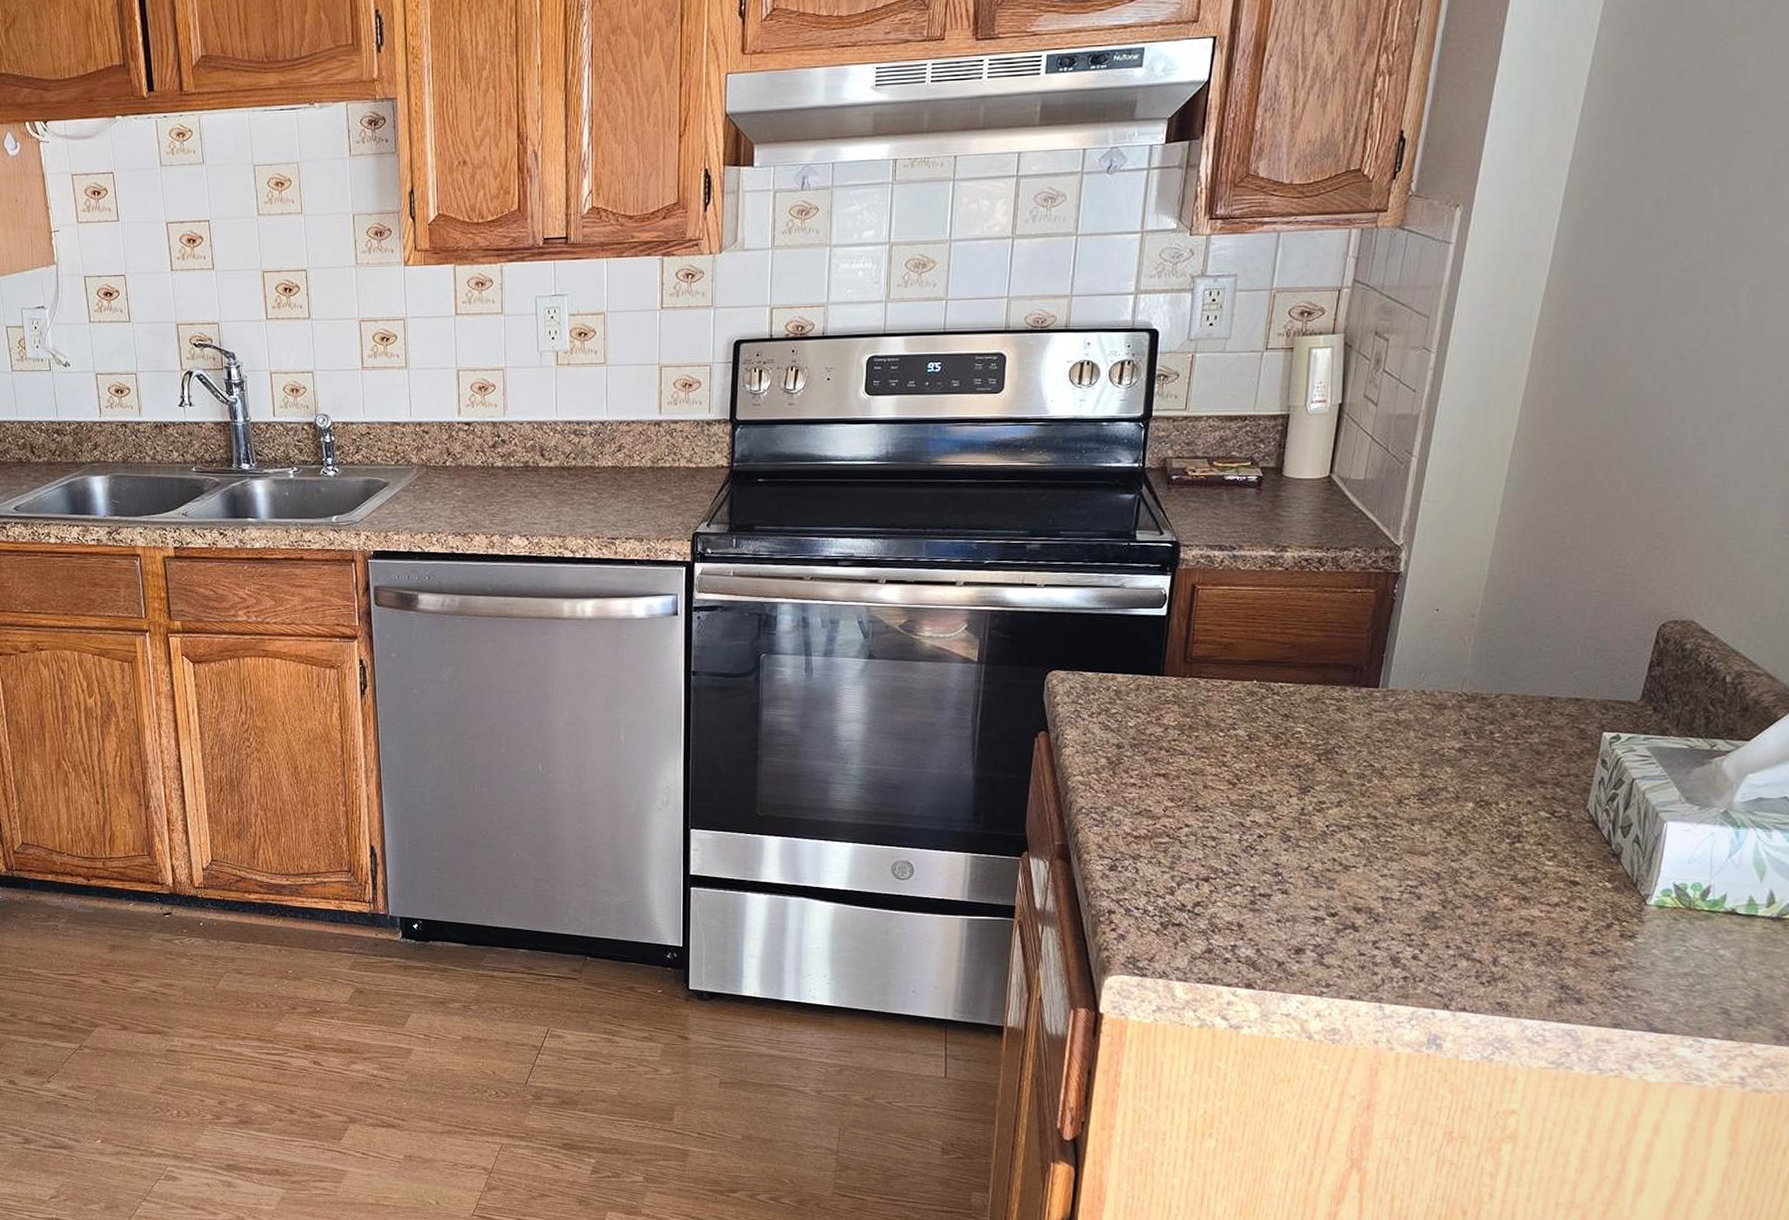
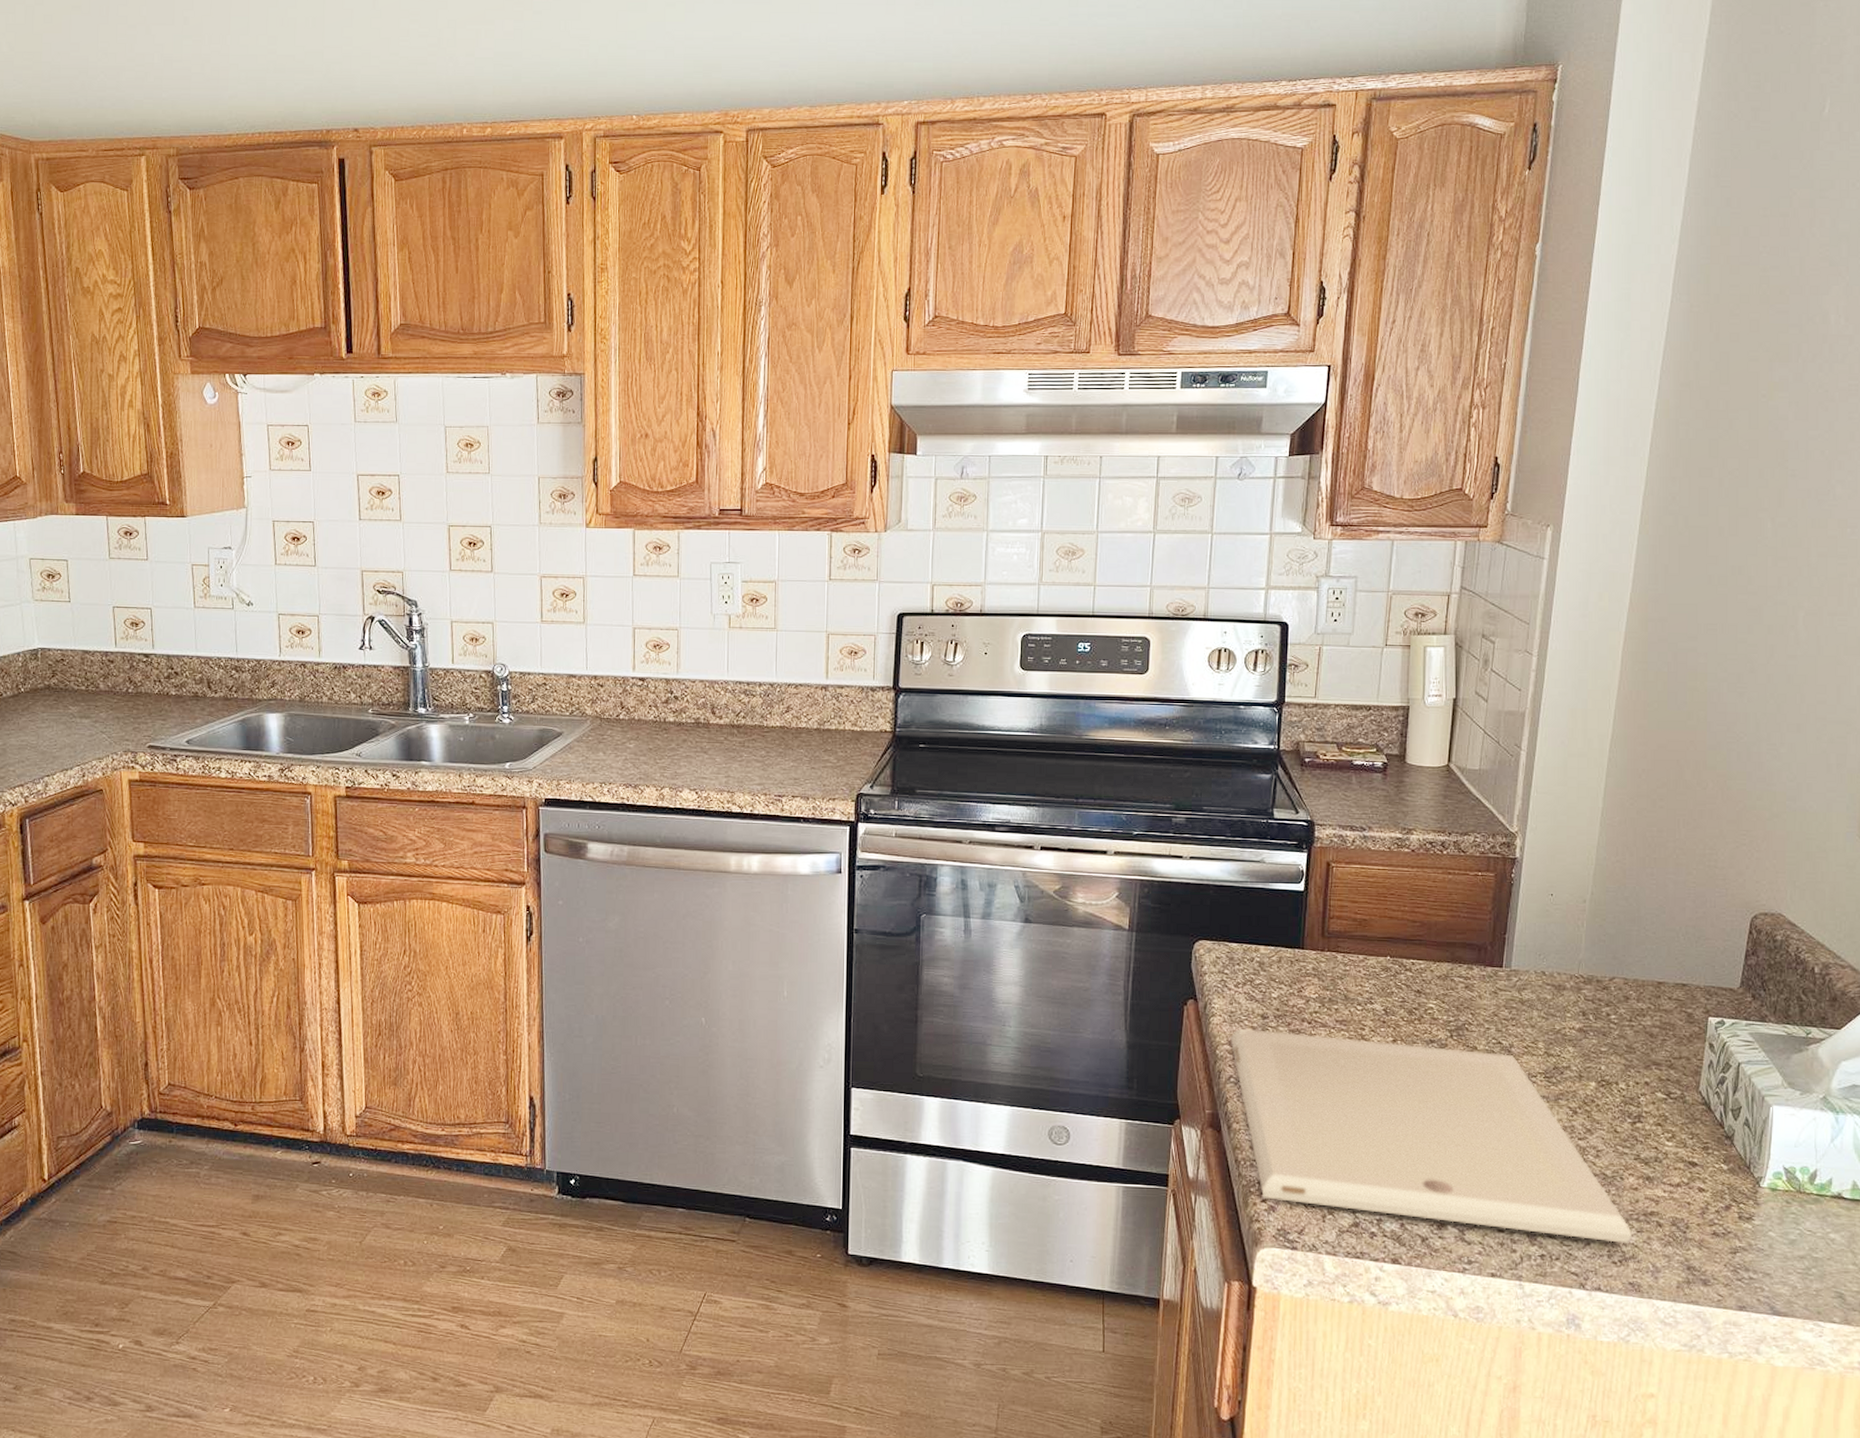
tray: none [1083,758,1504,965] -> present [1230,1028,1633,1244]

